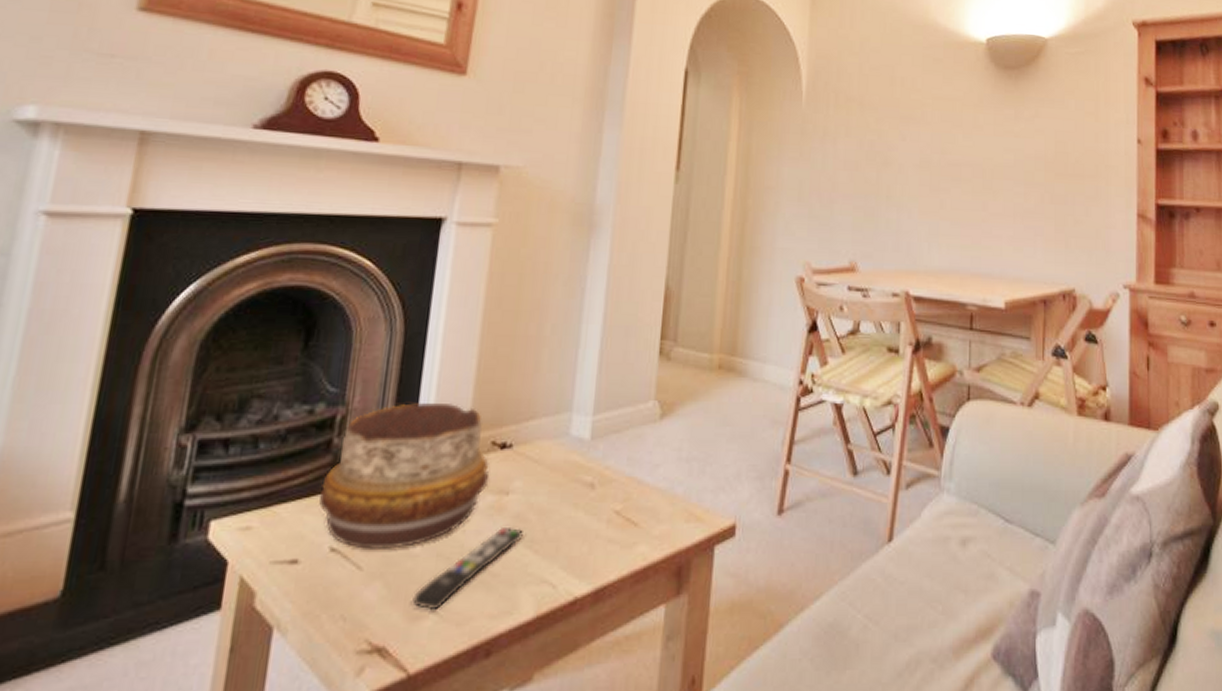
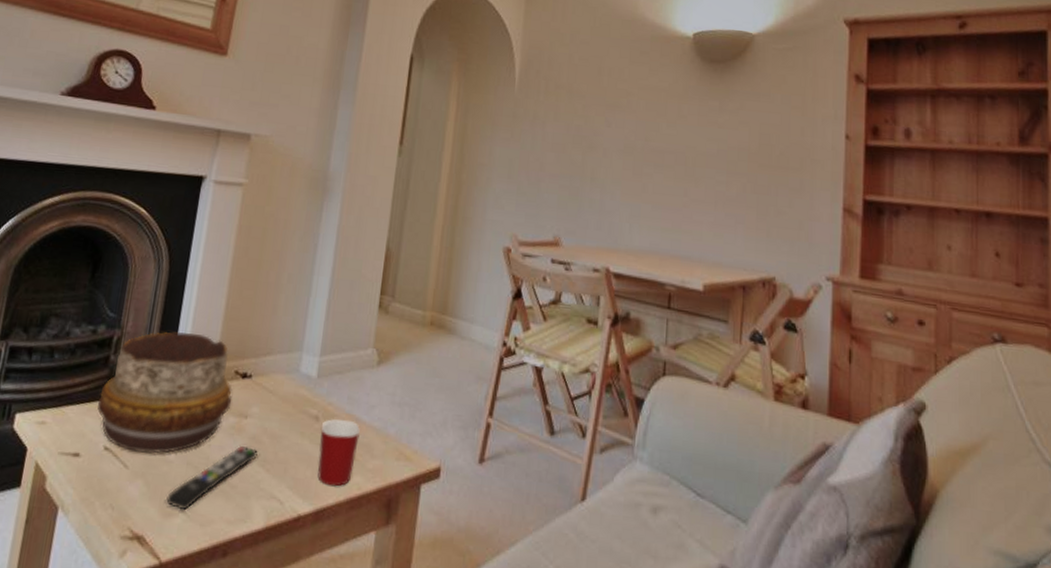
mug: none [595,483,643,560] -> present [317,419,360,487]

